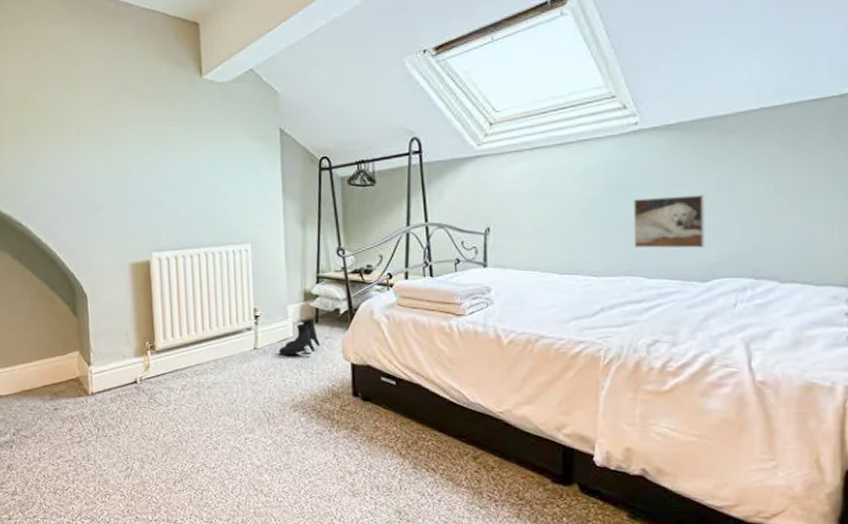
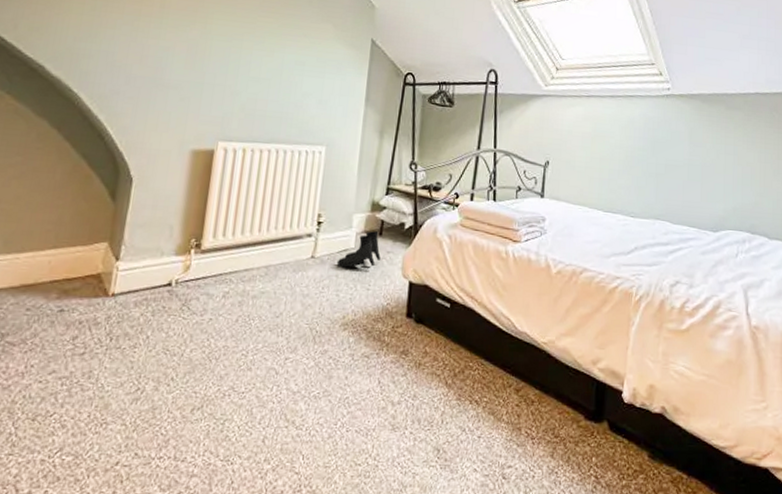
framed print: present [633,195,705,249] -> none [663,153,716,202]

